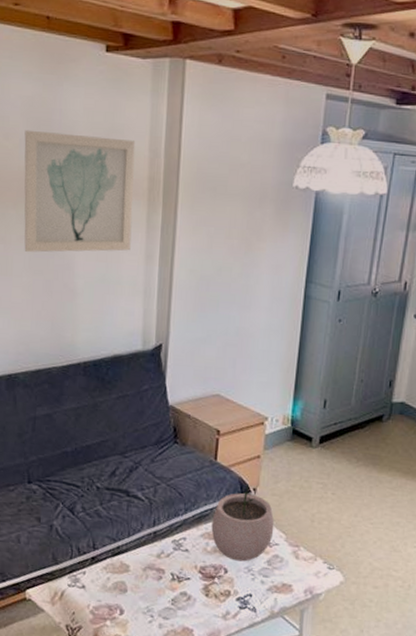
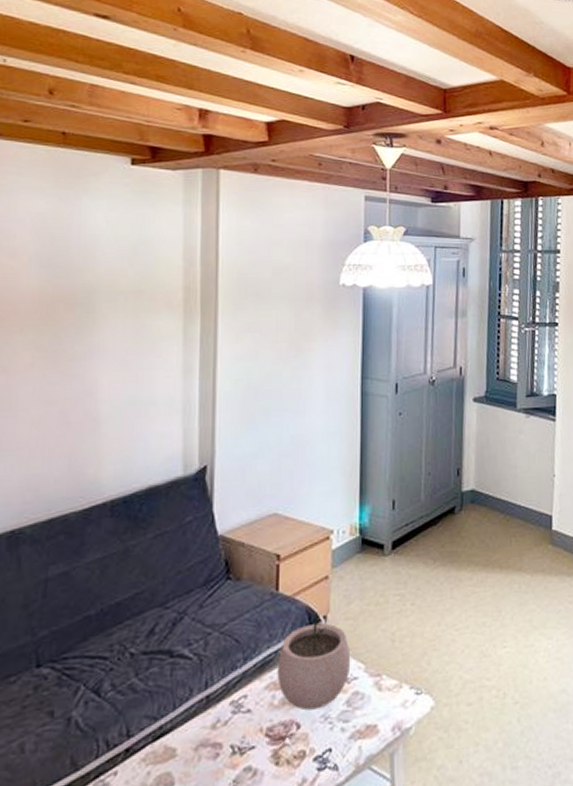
wall art: present [24,129,136,253] -> none [33,247,168,381]

